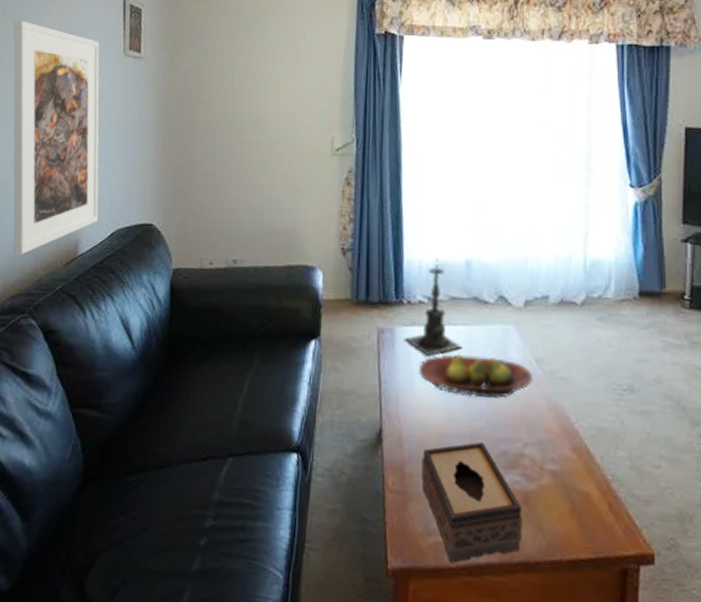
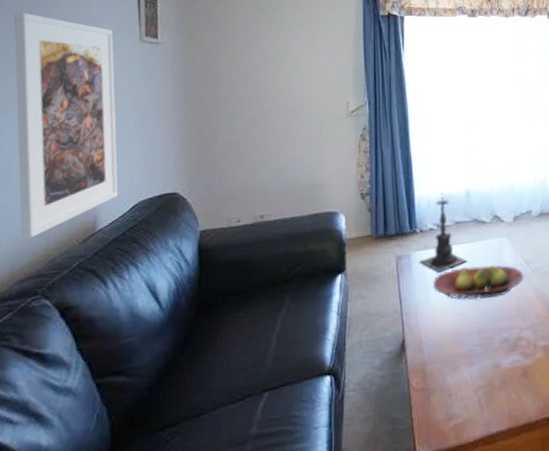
tissue box: present [421,441,523,563] -> none [440,333,525,439]

